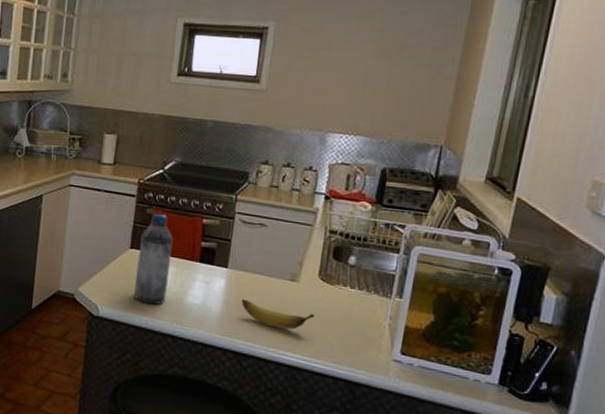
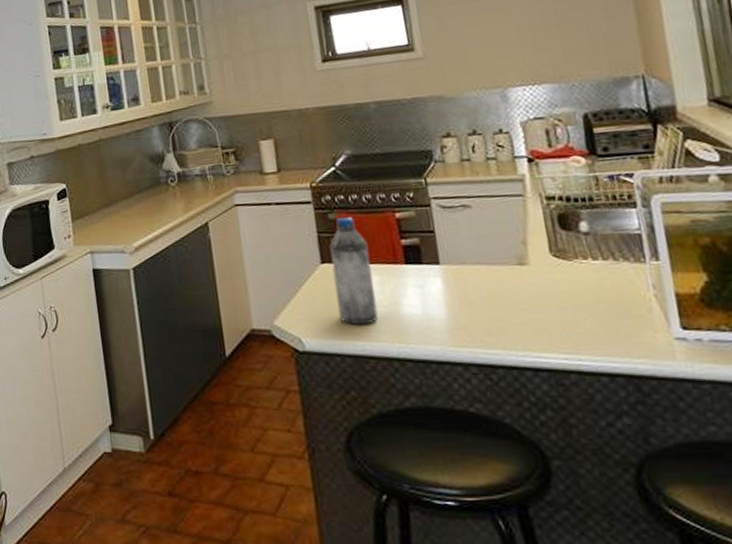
banana: present [241,299,315,330] -> none [467,297,562,326]

